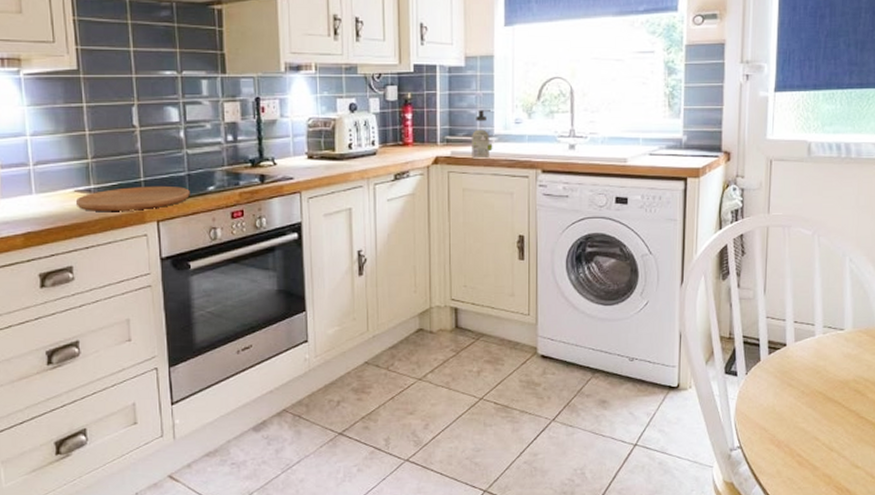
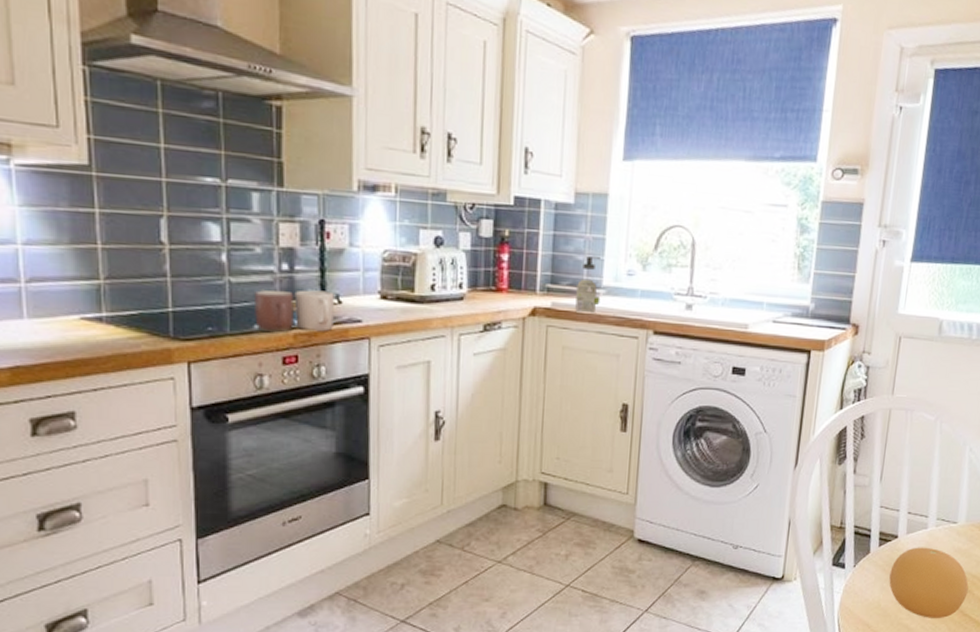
cutting board: present [75,185,190,212] -> none [81,318,231,348]
mug: none [206,157,239,193] -> present [253,290,294,333]
mug: none [238,155,271,190] -> present [294,289,334,332]
fruit: none [782,353,862,421] -> present [889,547,969,618]

